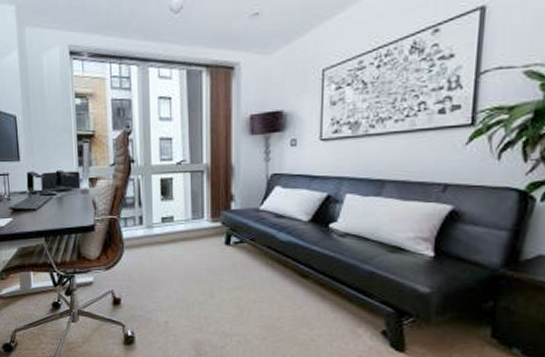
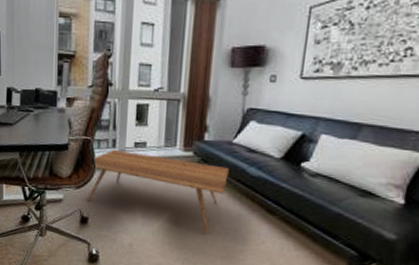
coffee table: none [118,226,258,304] -> present [87,149,229,234]

